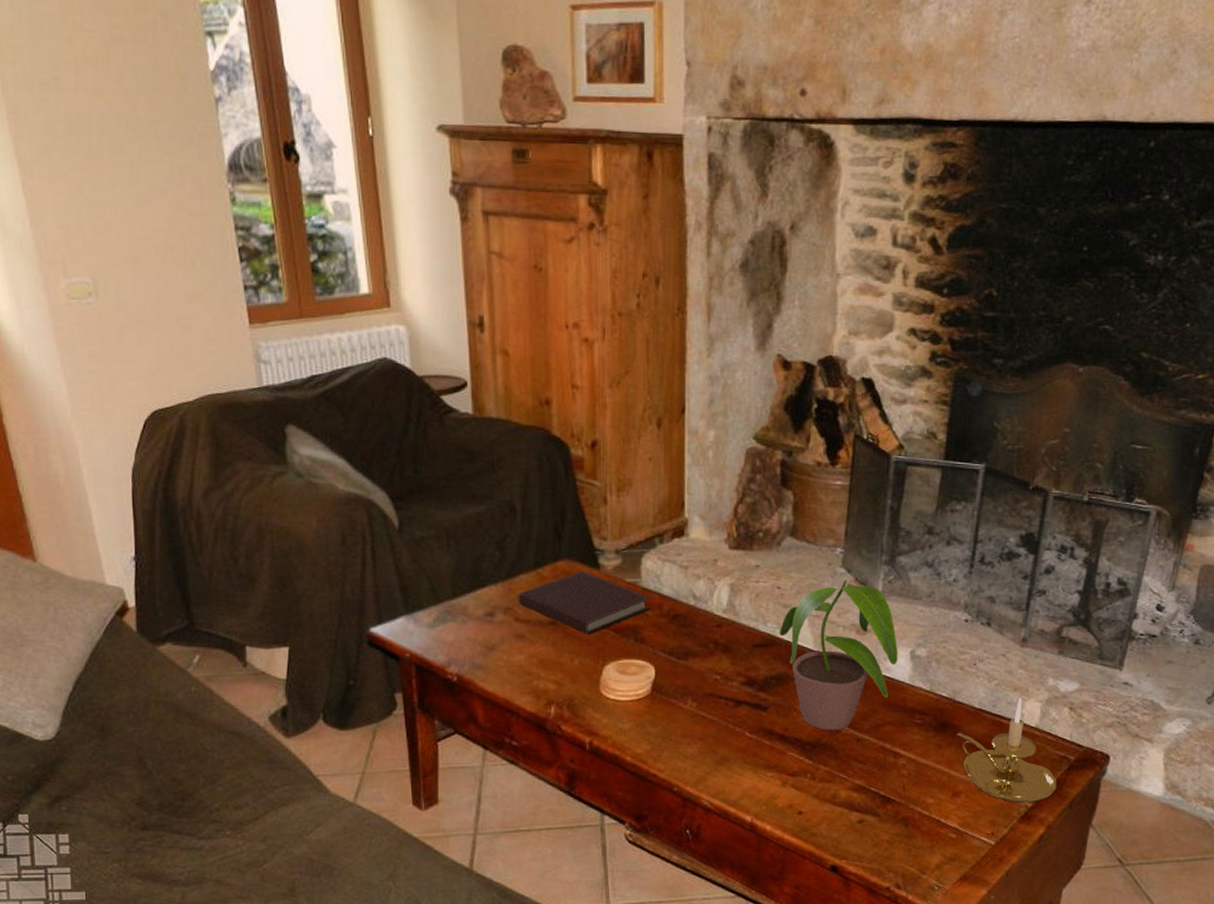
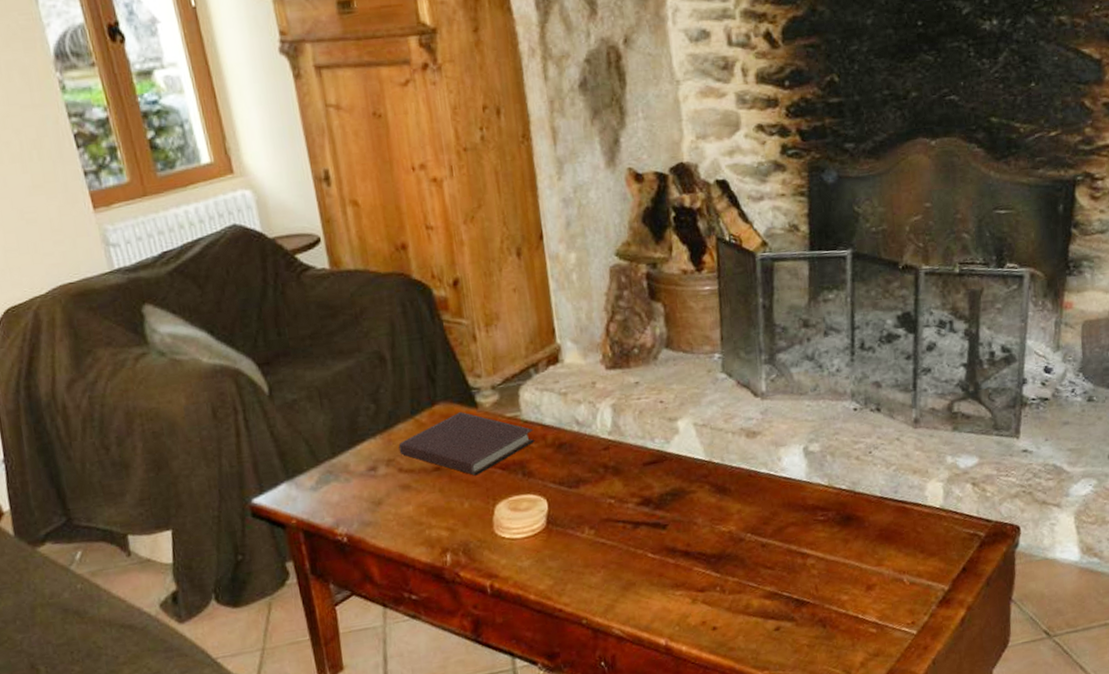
potted plant: present [780,580,898,730] -> none [668,385,792,541]
candle holder: present [956,697,1057,803] -> none [862,480,971,588]

